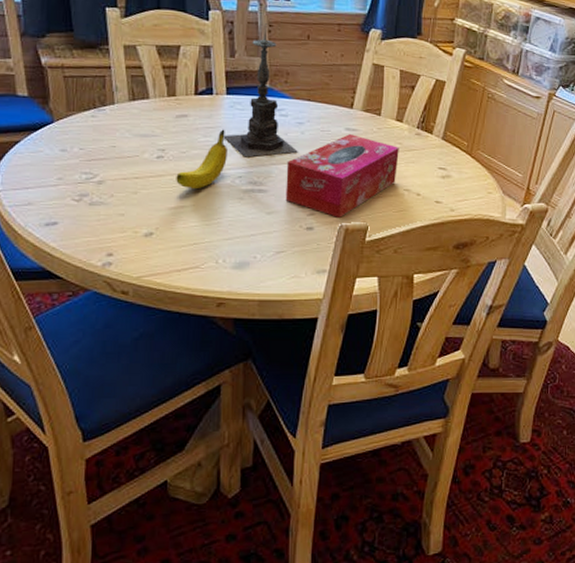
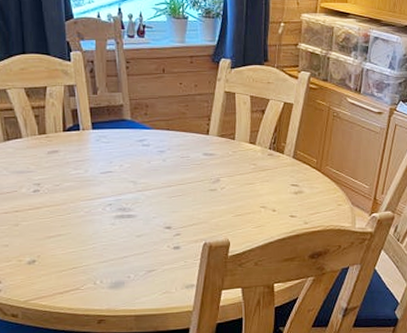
fruit: present [176,129,229,190] -> none [52,162,98,219]
candle holder: present [223,23,298,158] -> none [92,60,161,186]
tissue box: present [285,134,399,218] -> none [151,159,254,236]

